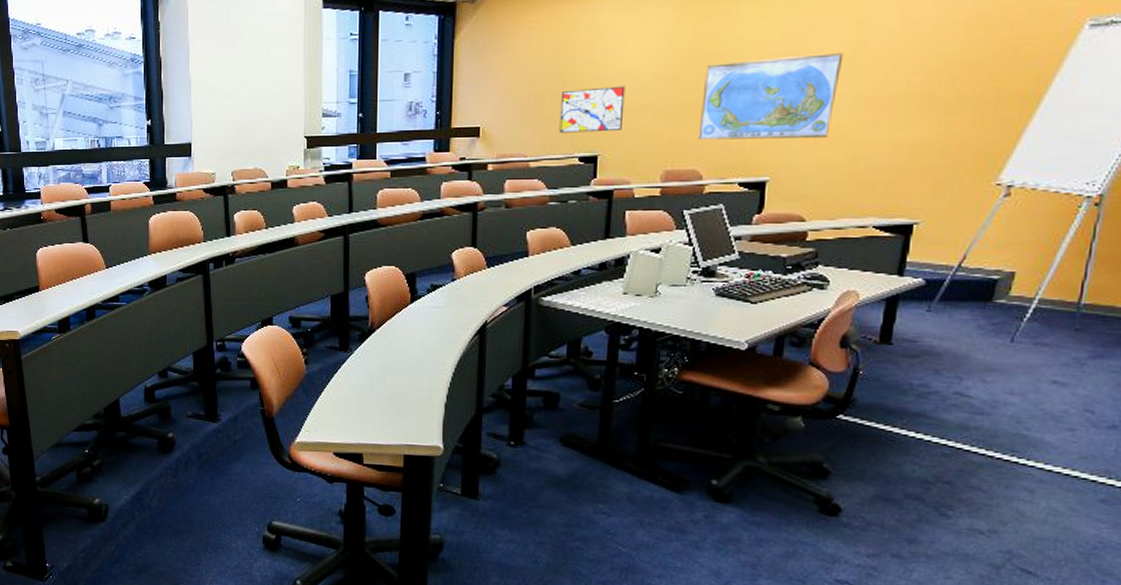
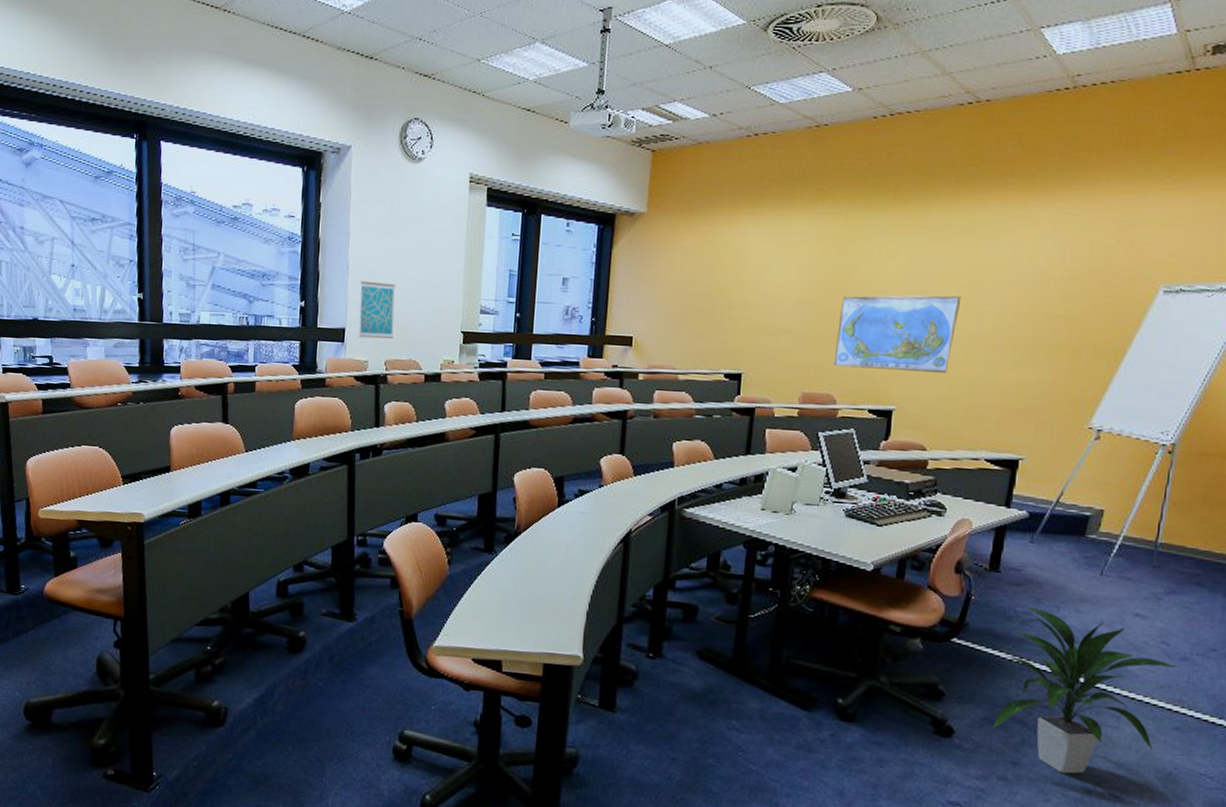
wall art: none [203,94,239,151] -> present [358,280,396,339]
wall art: present [559,86,626,133] -> none [707,308,769,351]
indoor plant: none [885,377,1107,550] -> present [993,604,1180,774]

